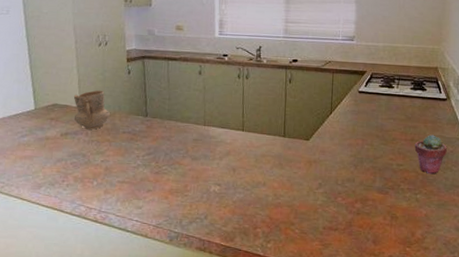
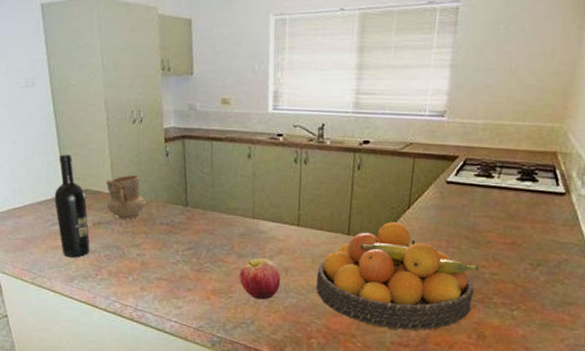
wine bottle: none [24,73,58,166] -> present [54,154,90,258]
apple: none [193,160,230,196] -> present [239,258,281,300]
fruit bowl: none [259,125,391,216] -> present [316,222,482,331]
potted succulent: present [414,134,447,175] -> none [515,238,560,288]

